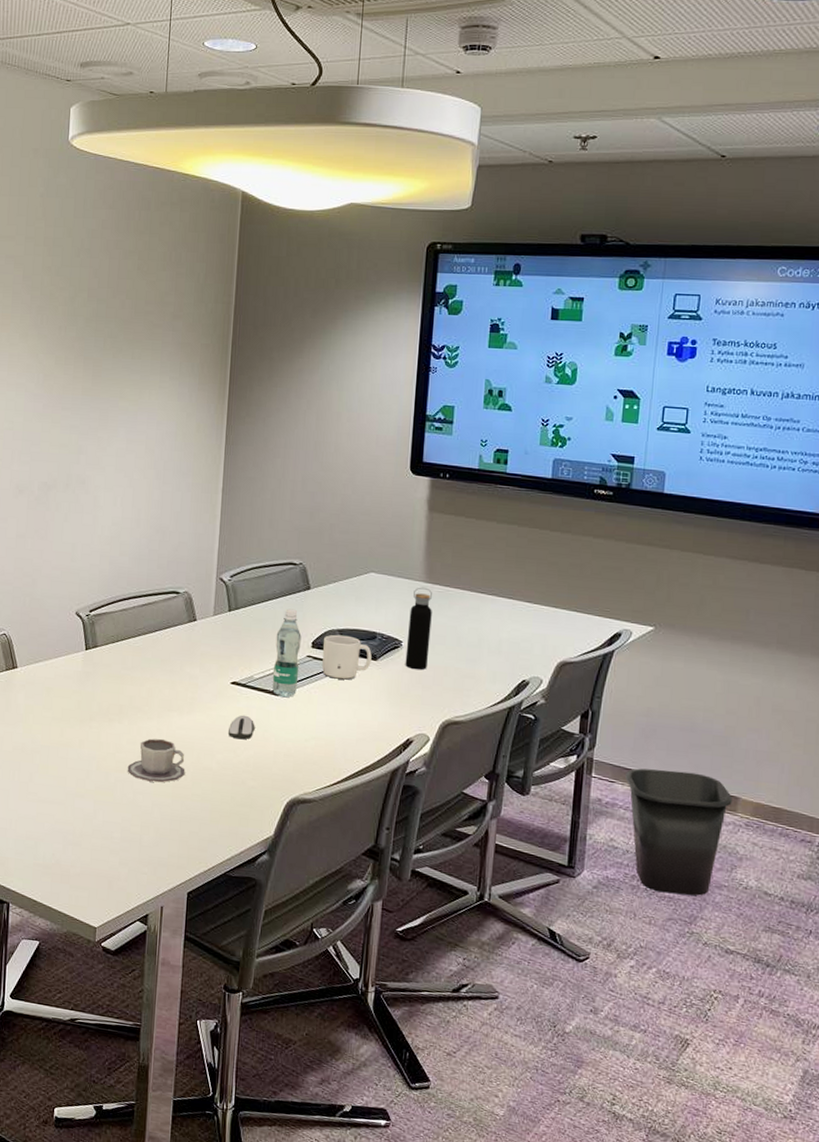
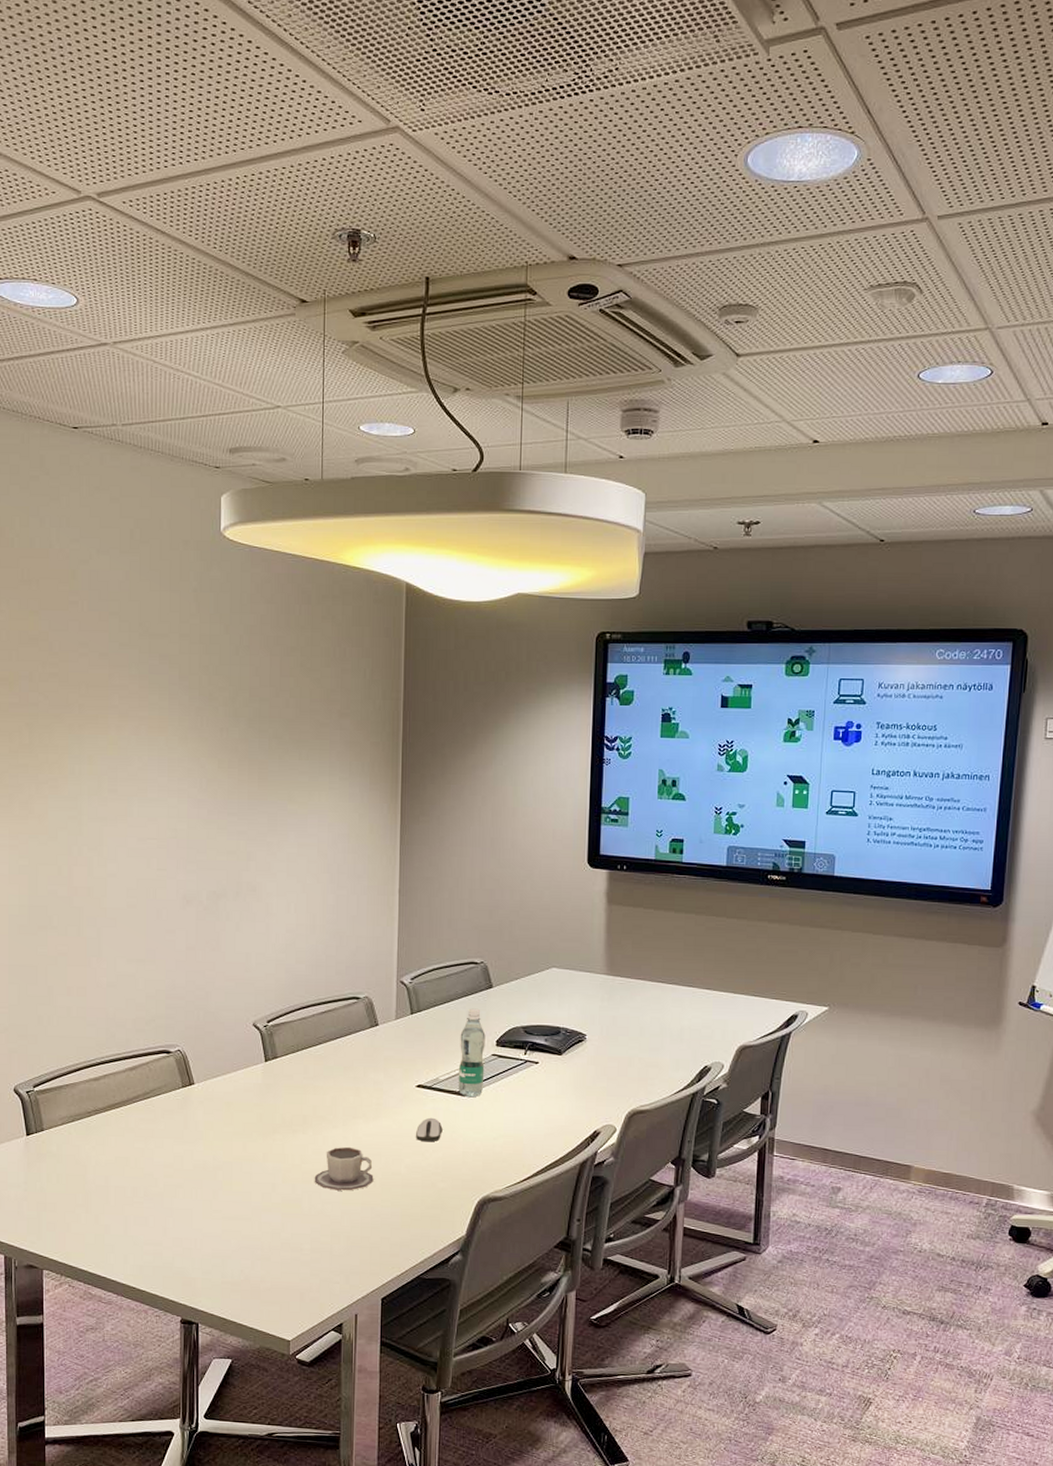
mug: present [322,634,372,680] -> none [508,1031,557,1076]
water bottle: present [405,587,432,669] -> none [590,979,614,1061]
waste bin: present [625,768,733,896] -> none [805,1144,907,1262]

